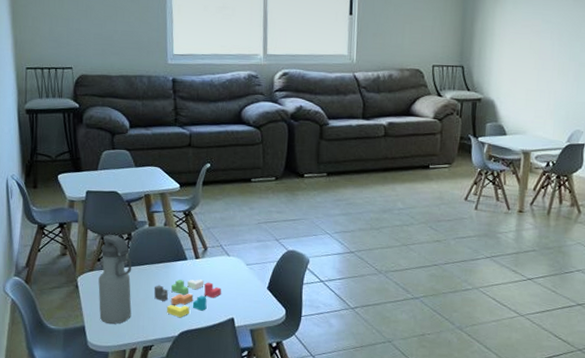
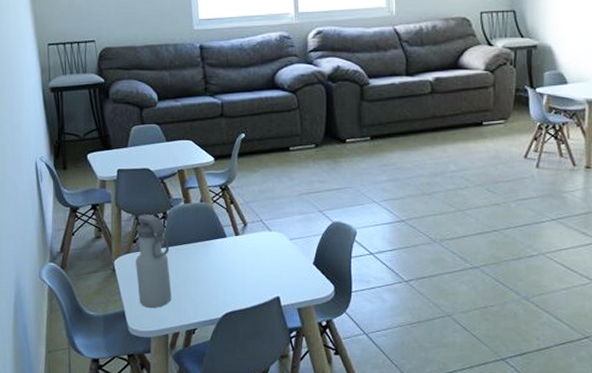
toy blocks: present [154,279,221,318] -> none [193,257,264,299]

